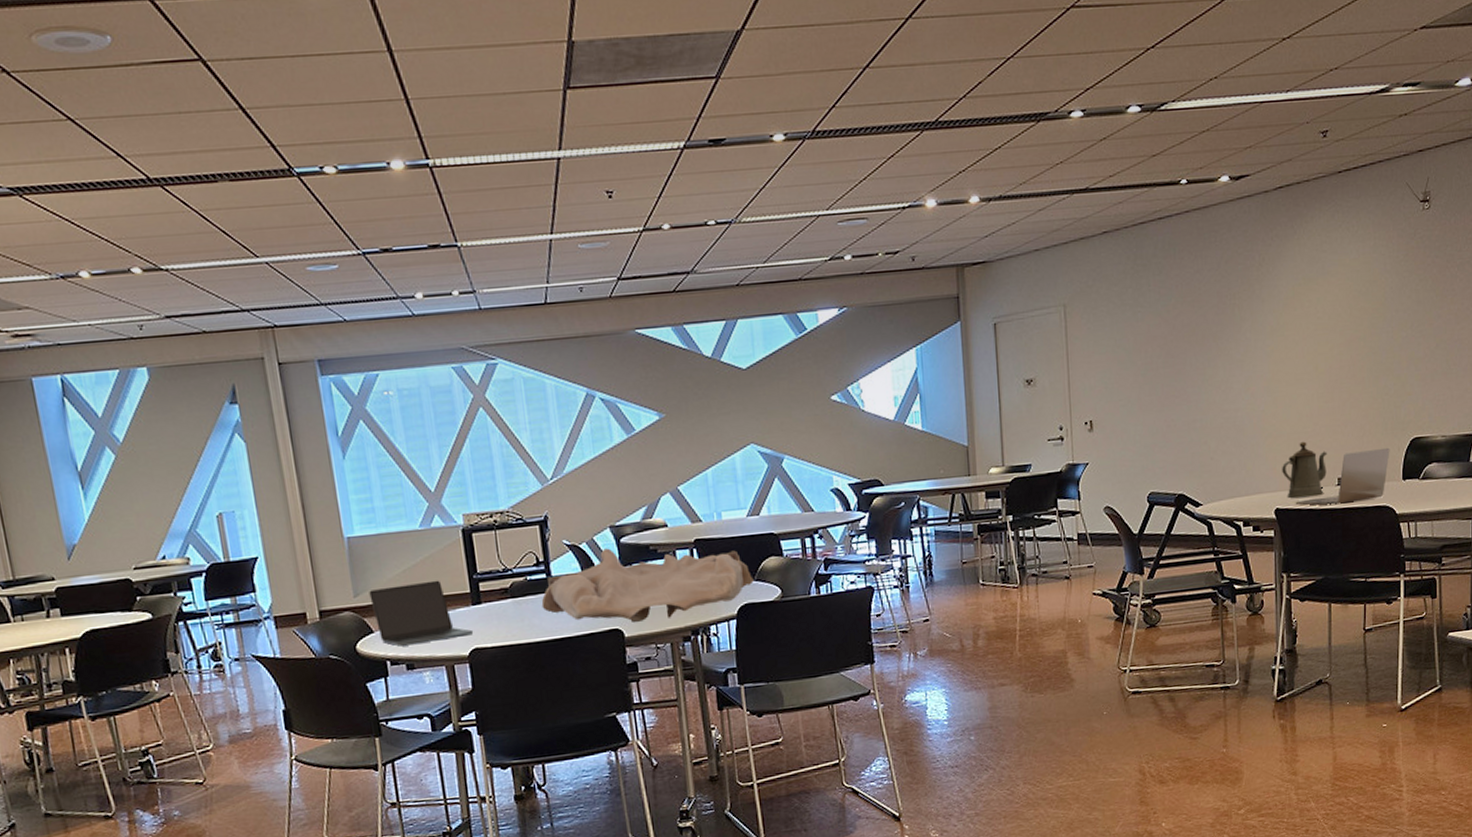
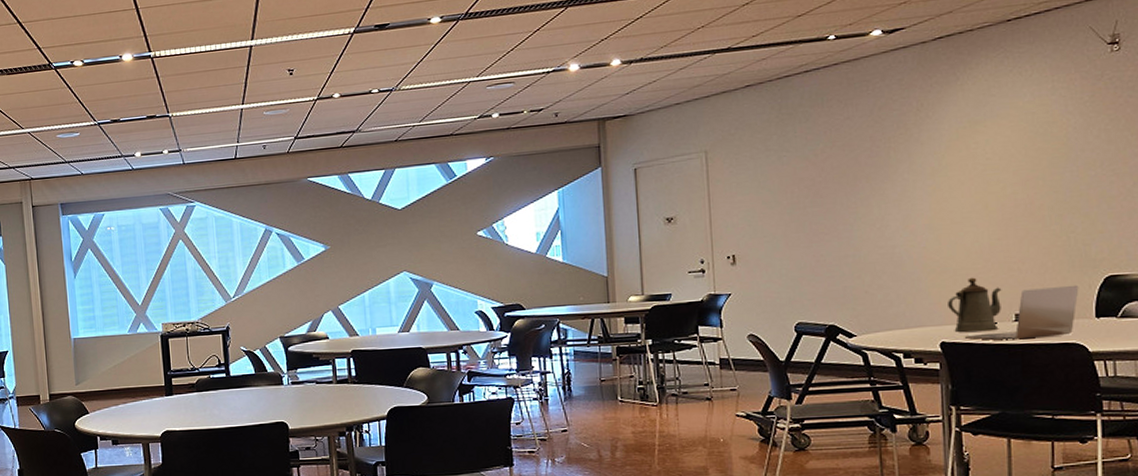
laptop: present [369,580,474,647] -> none [87,374,166,426]
jacket: present [541,548,754,623] -> none [221,355,403,418]

